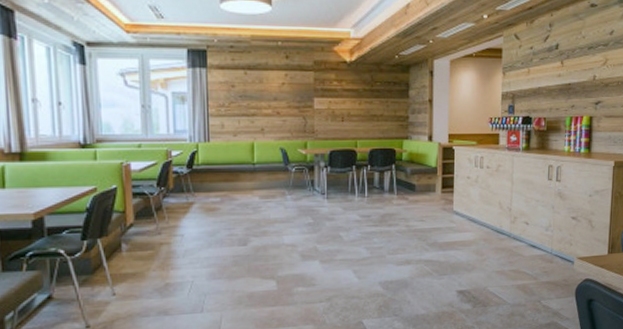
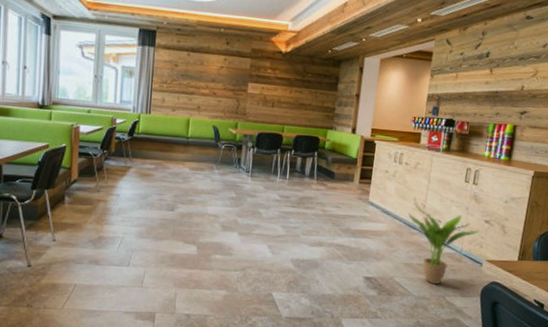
potted plant: none [495,208,568,290] -> present [408,203,480,285]

